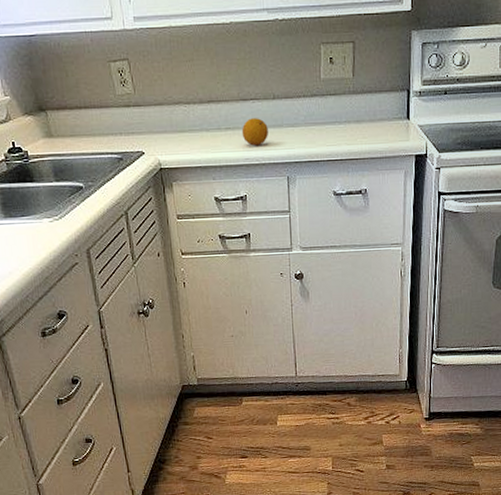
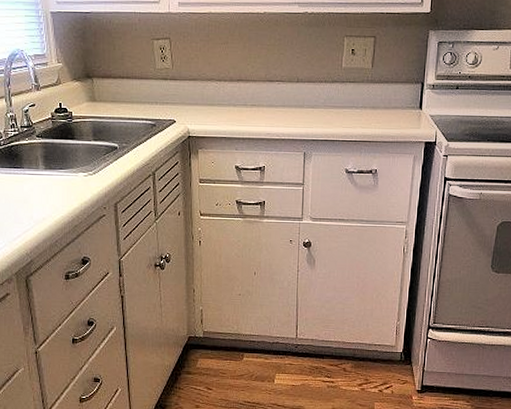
fruit: present [241,118,268,146] -> none [265,98,290,123]

